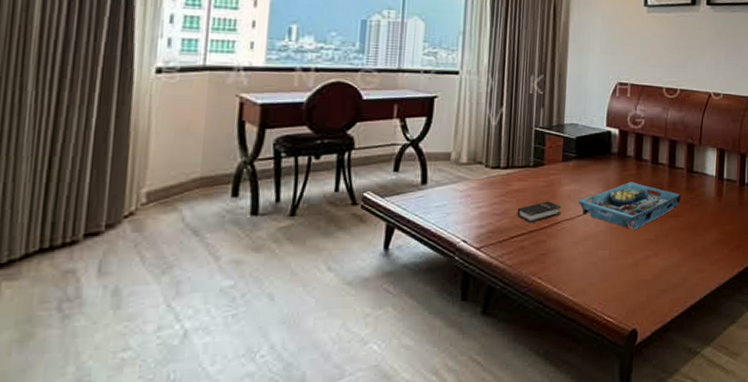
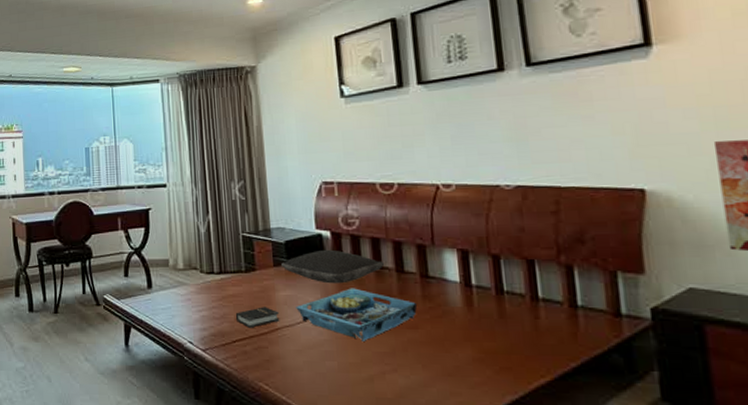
pillow: none [570,146,661,178] -> present [281,249,385,284]

